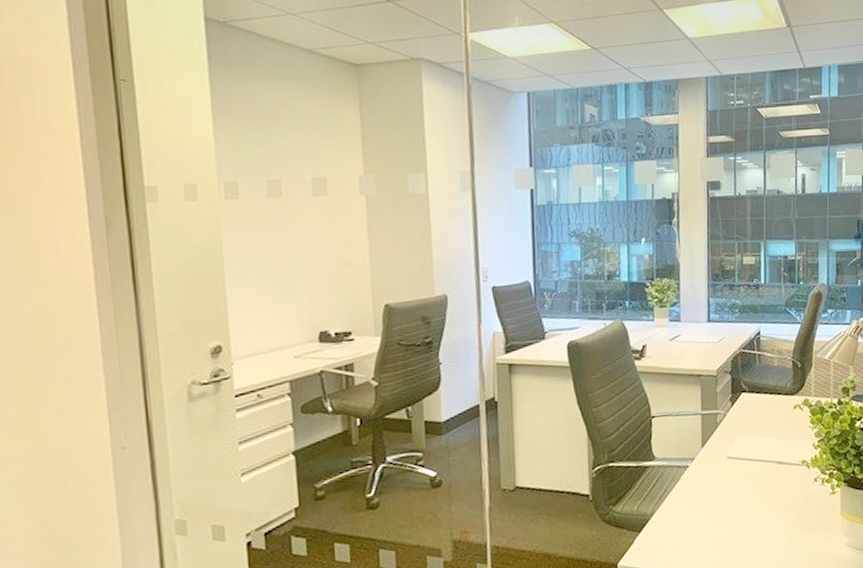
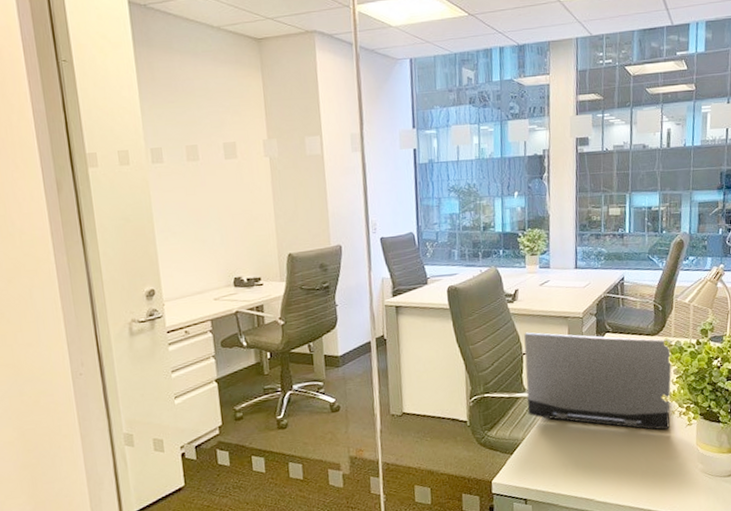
laptop computer: none [653,392,813,500] -> present [524,332,672,430]

